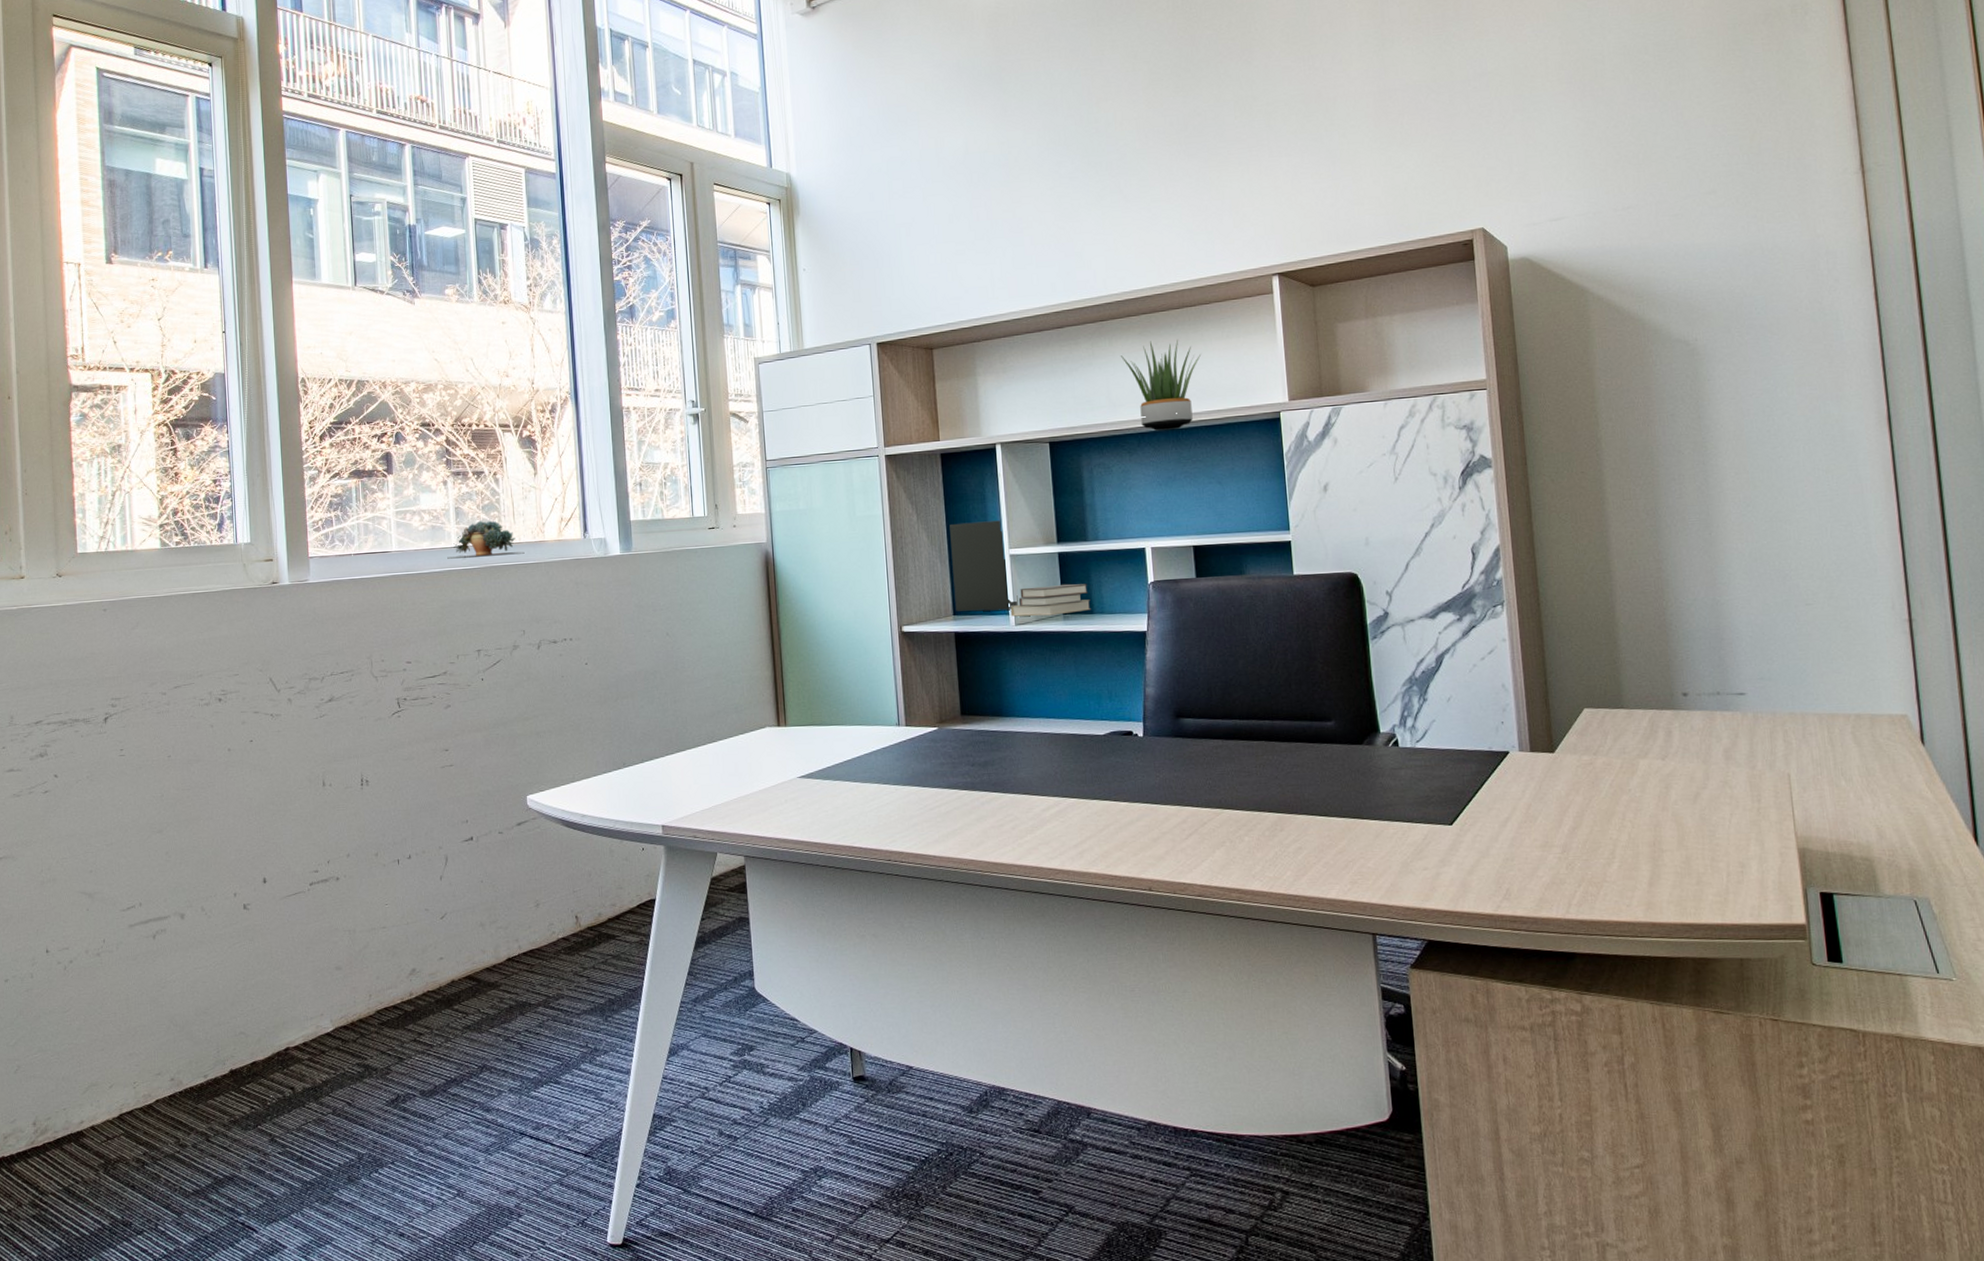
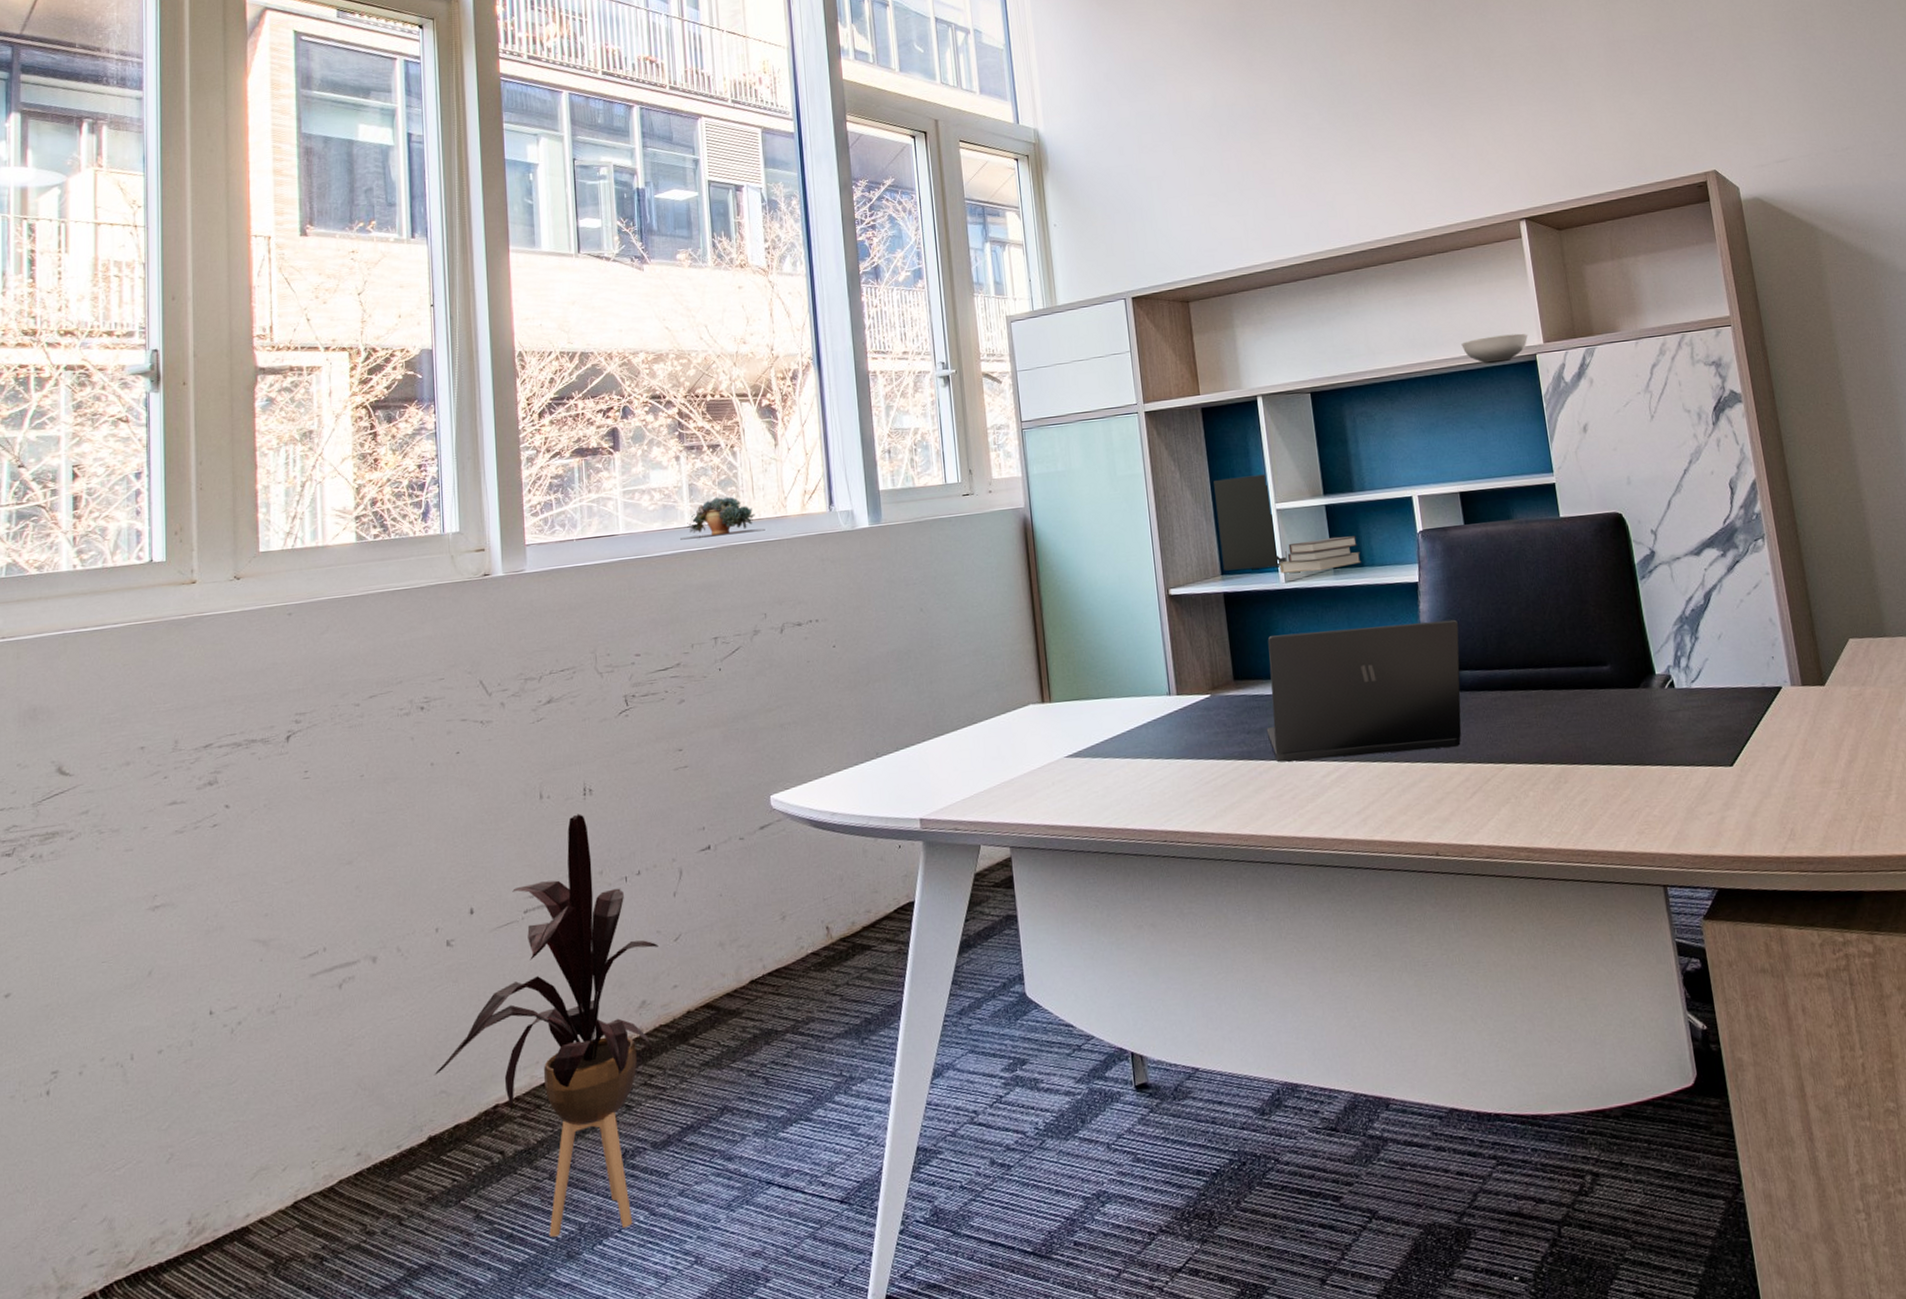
house plant: none [234,801,427,1163] -> present [434,814,658,1237]
laptop: none [990,669,1184,795] -> present [1266,619,1462,762]
potted plant: present [1120,340,1202,432] -> none [1376,286,1456,378]
bowl: none [1204,390,1274,420] -> present [1461,333,1528,364]

